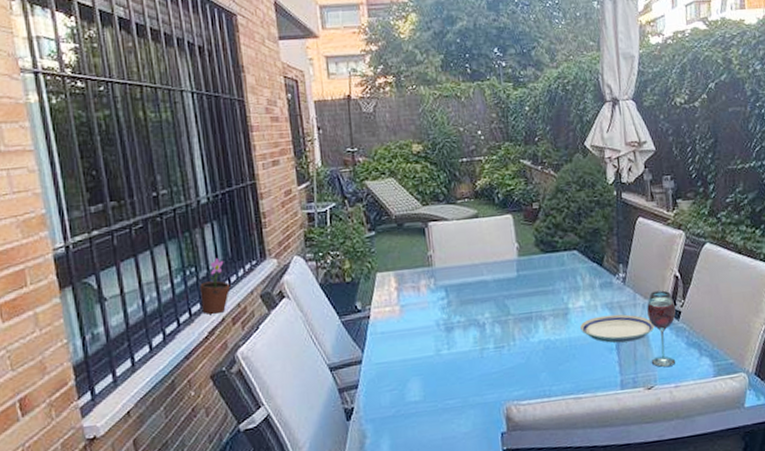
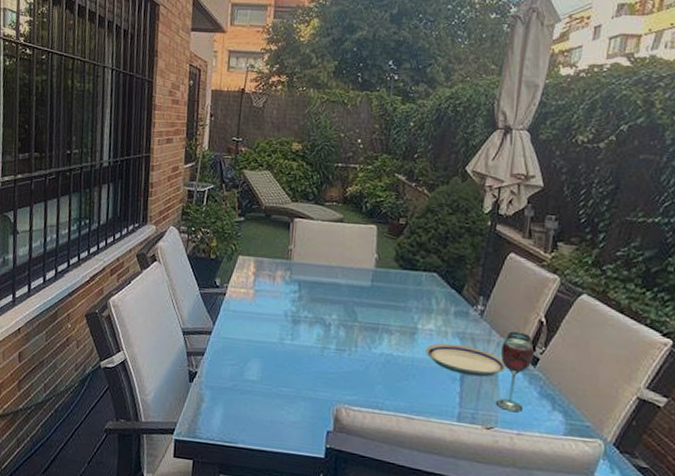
flowerpot: present [200,257,231,315] -> none [88,214,114,264]

